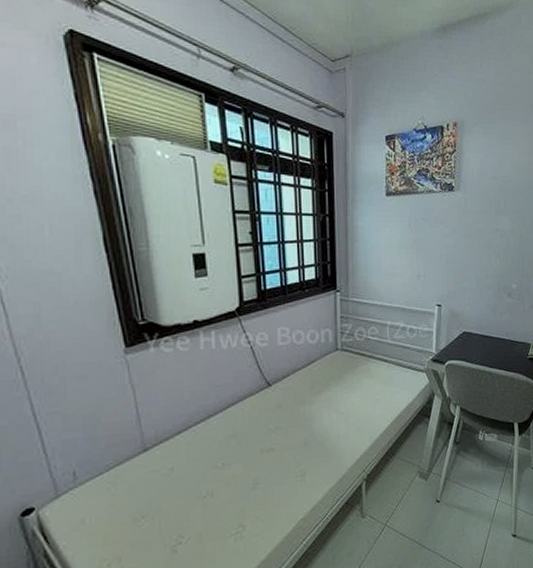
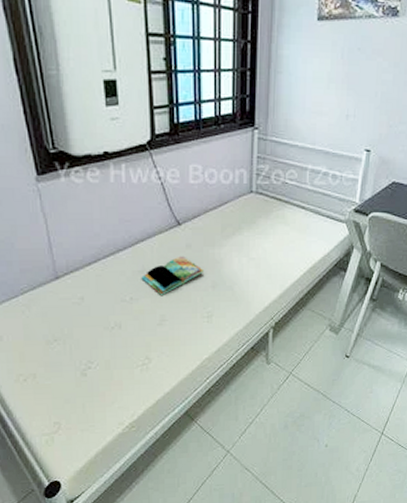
book: none [233,416,296,458] -> present [141,255,205,295]

